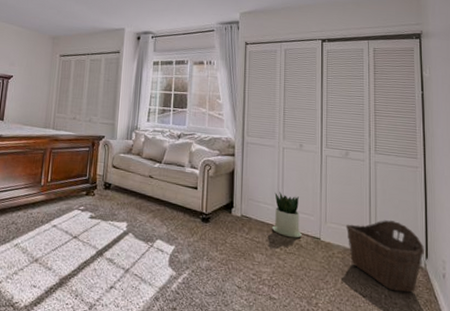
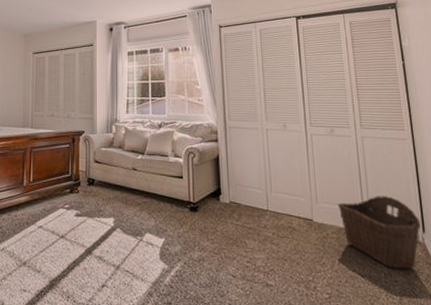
planter: present [272,191,302,238] -> none [262,174,293,221]

